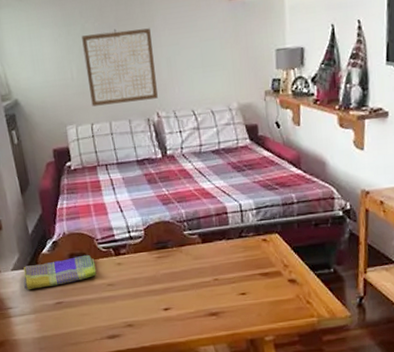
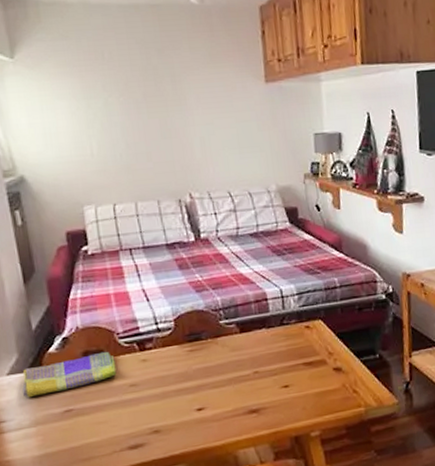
wall art: present [82,28,158,107] -> none [104,105,191,186]

